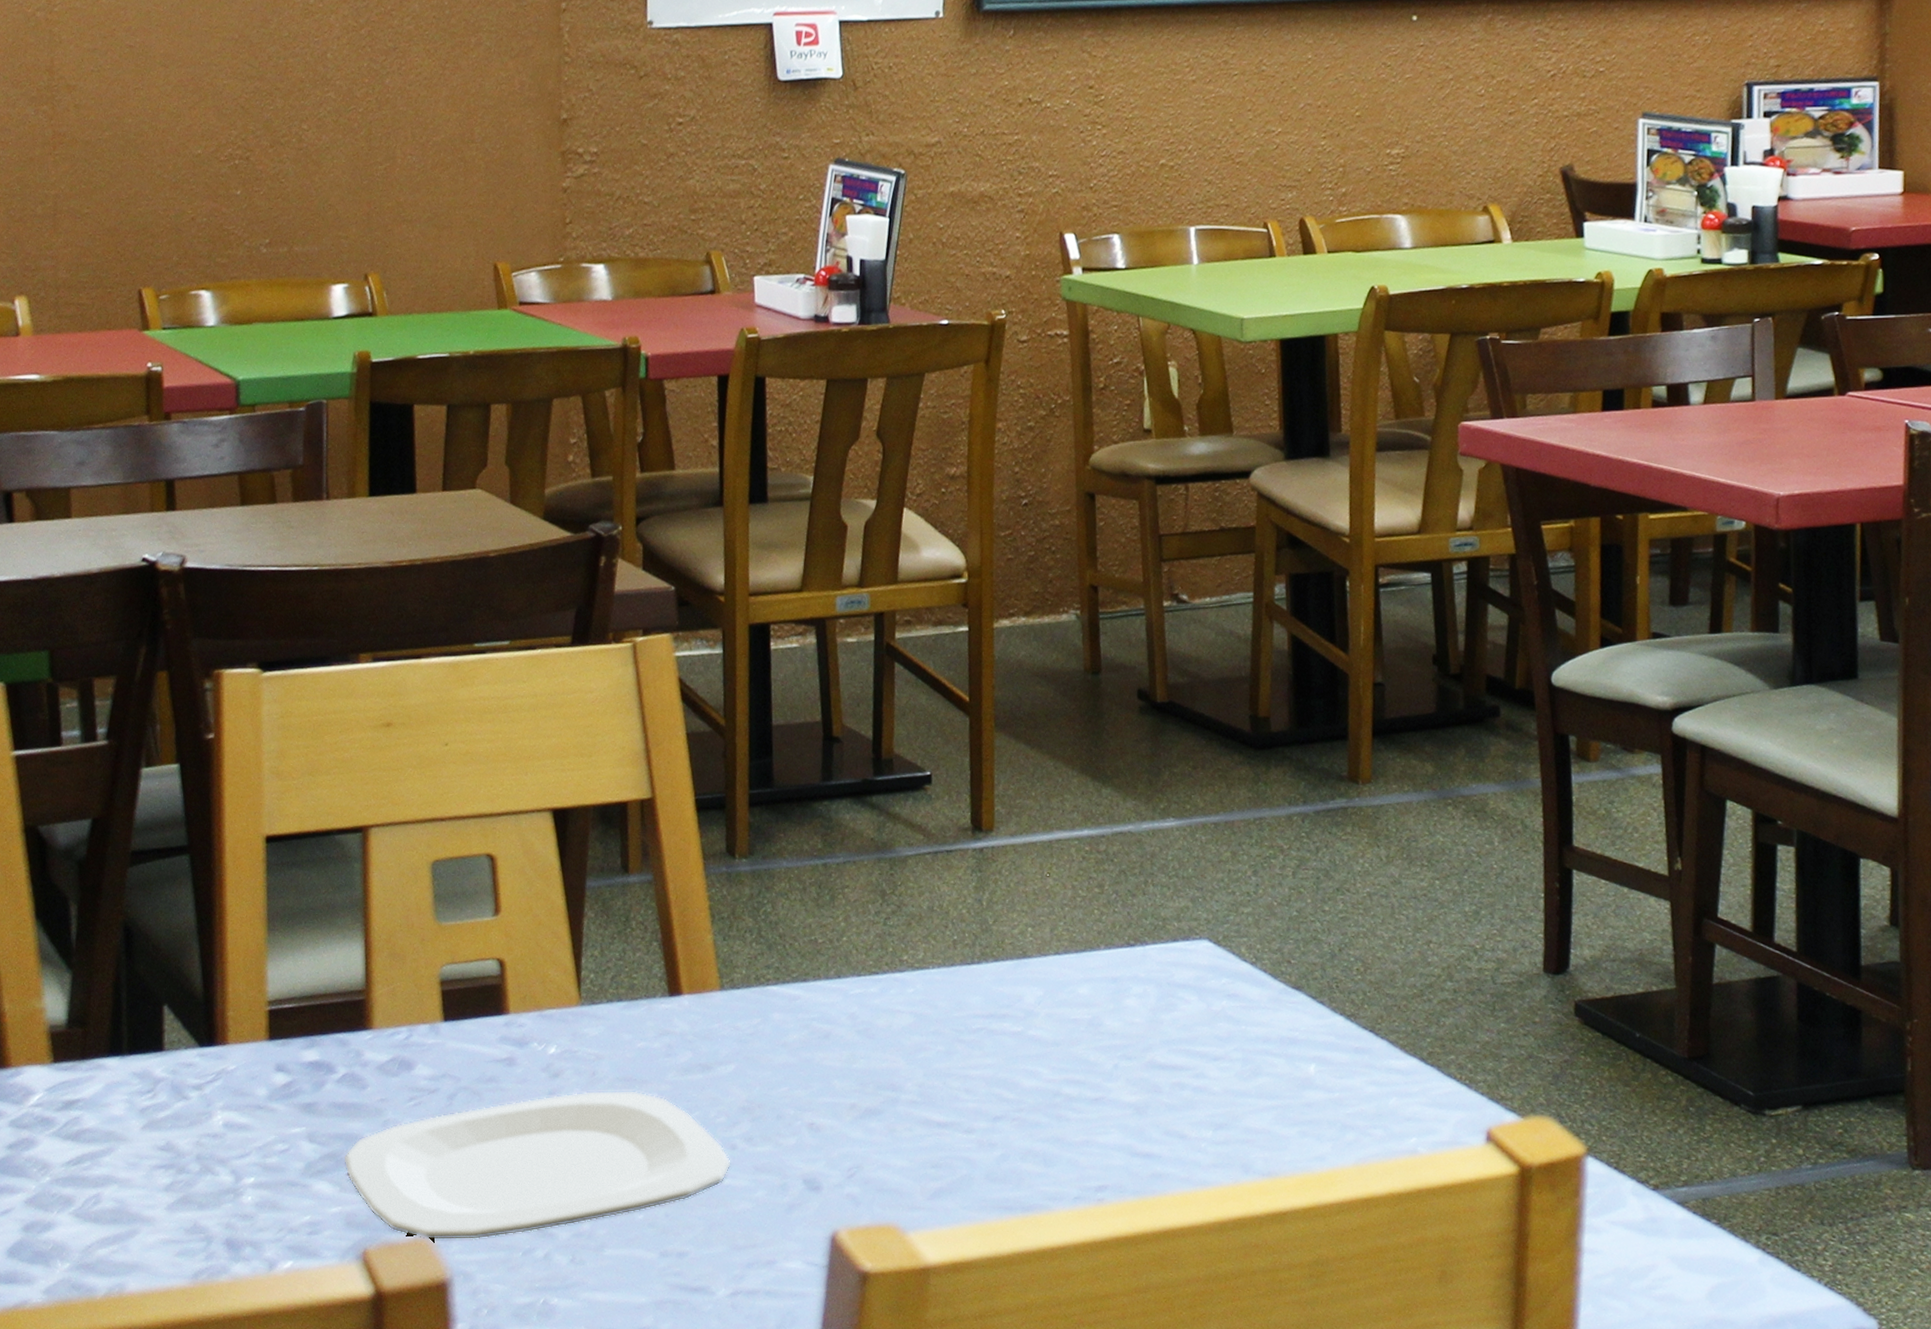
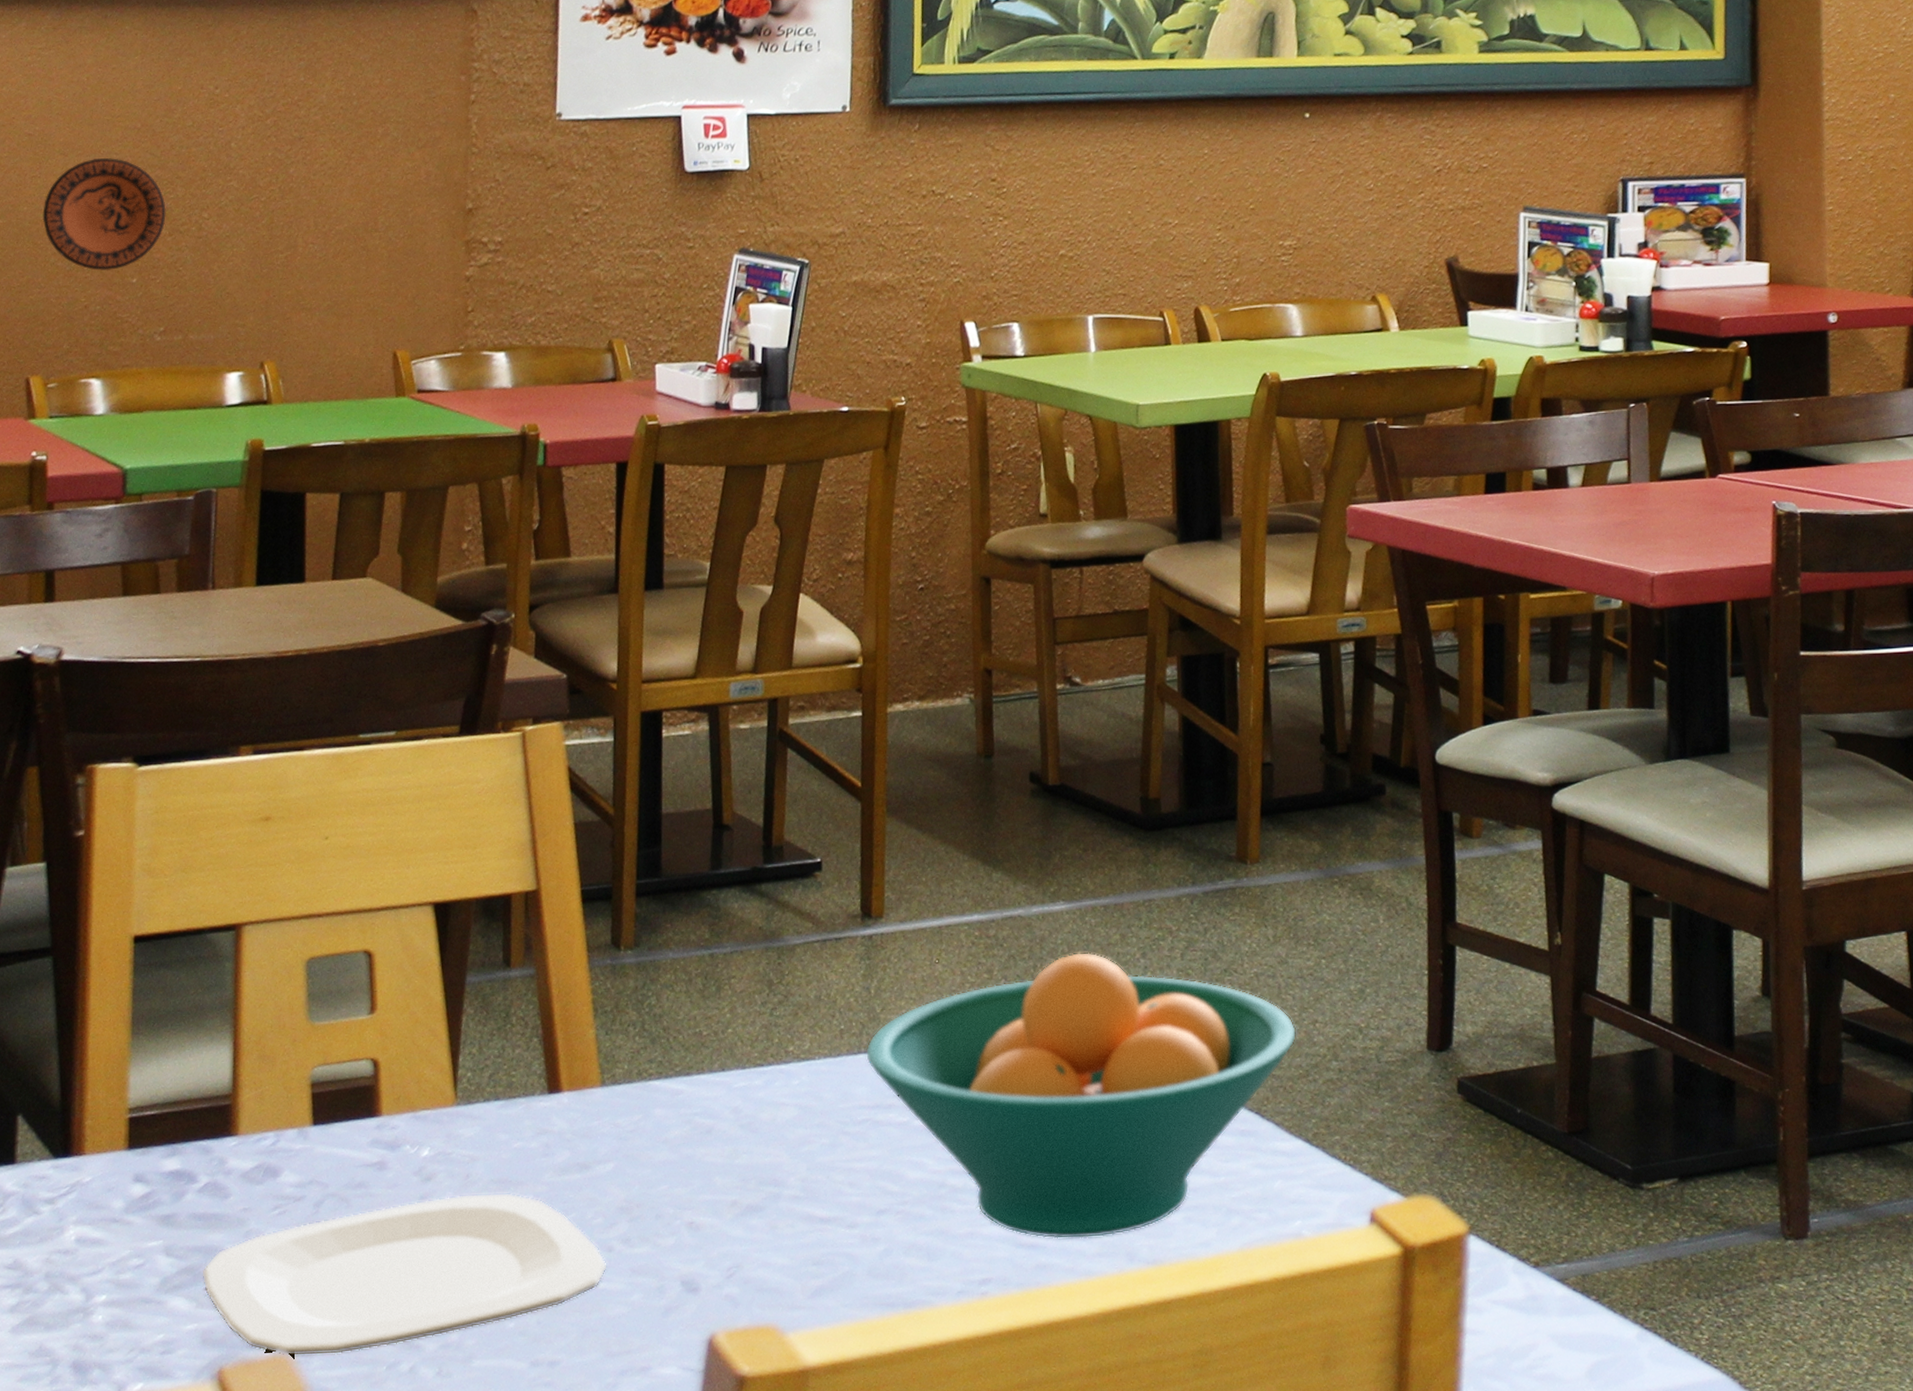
decorative plate: none [147,69,268,183] -> present [42,158,167,271]
fruit bowl: none [978,868,1411,1150] -> present [865,952,1297,1240]

